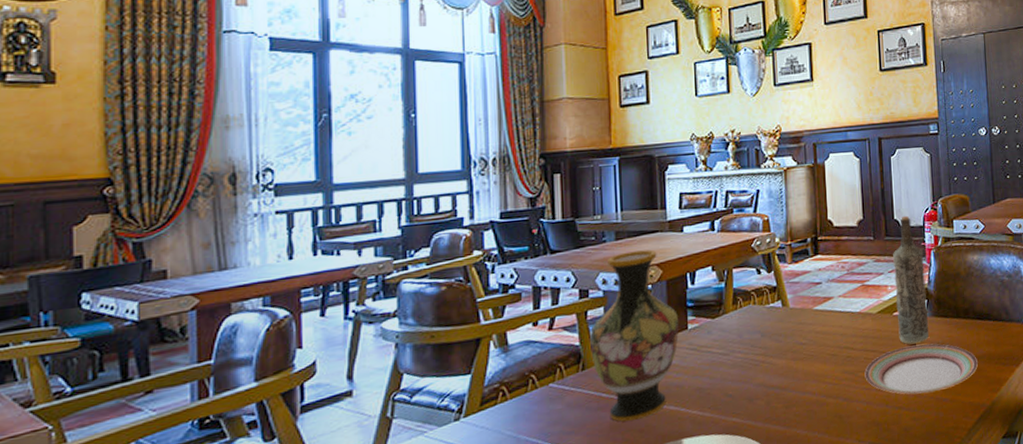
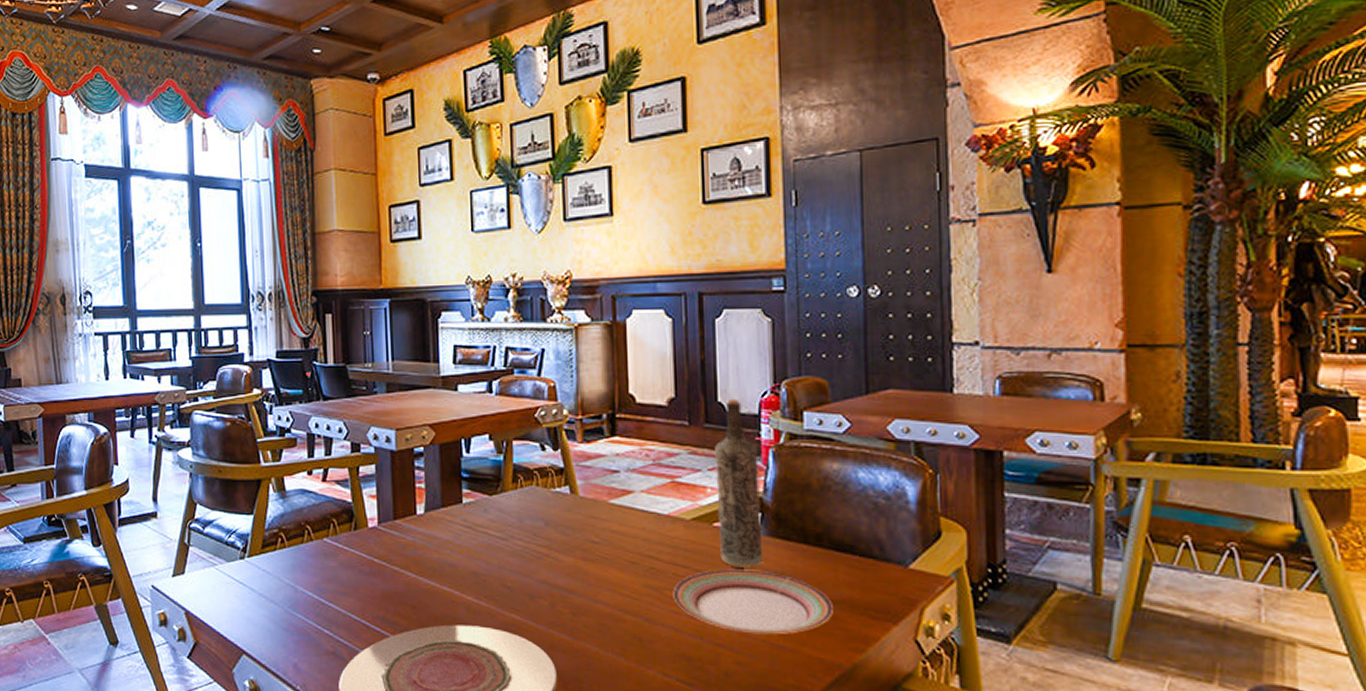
vase: present [590,249,679,422] -> none [362,407,452,594]

